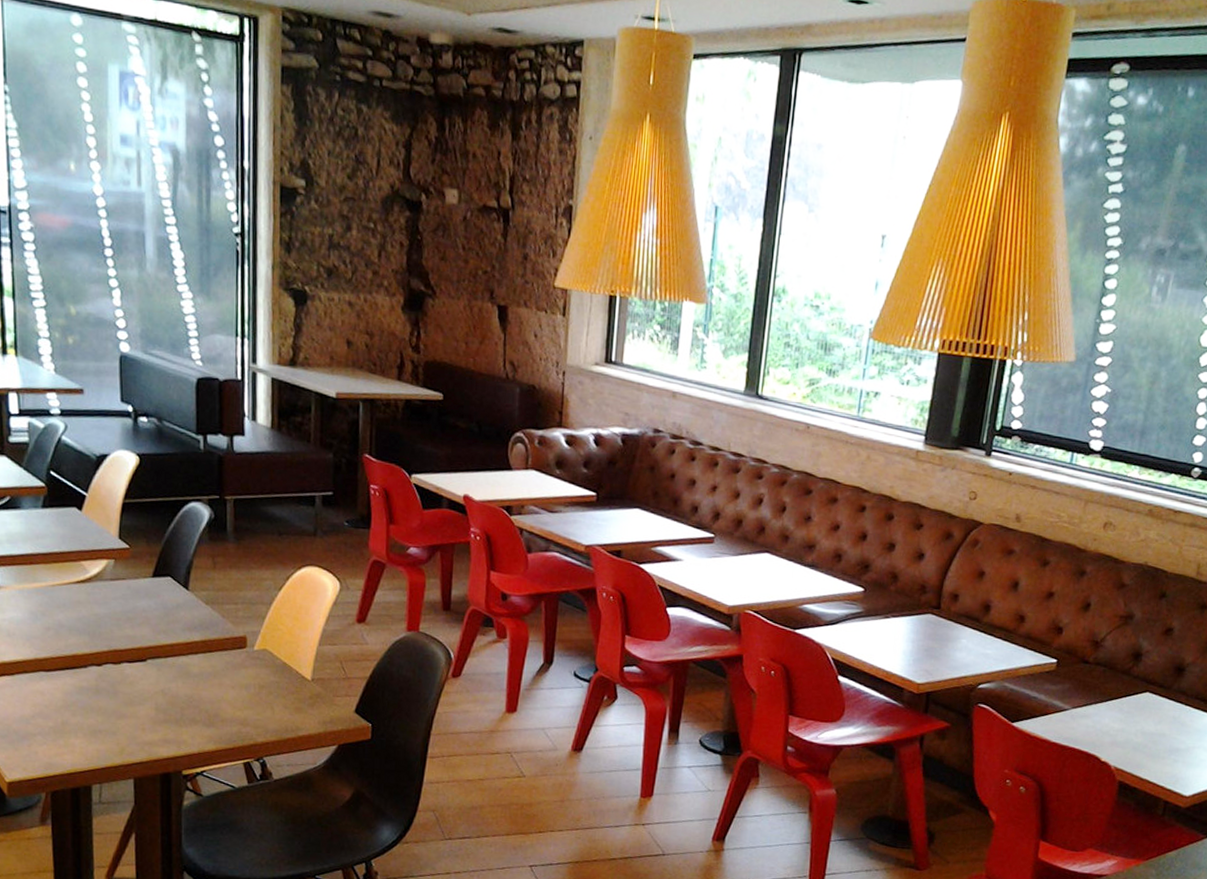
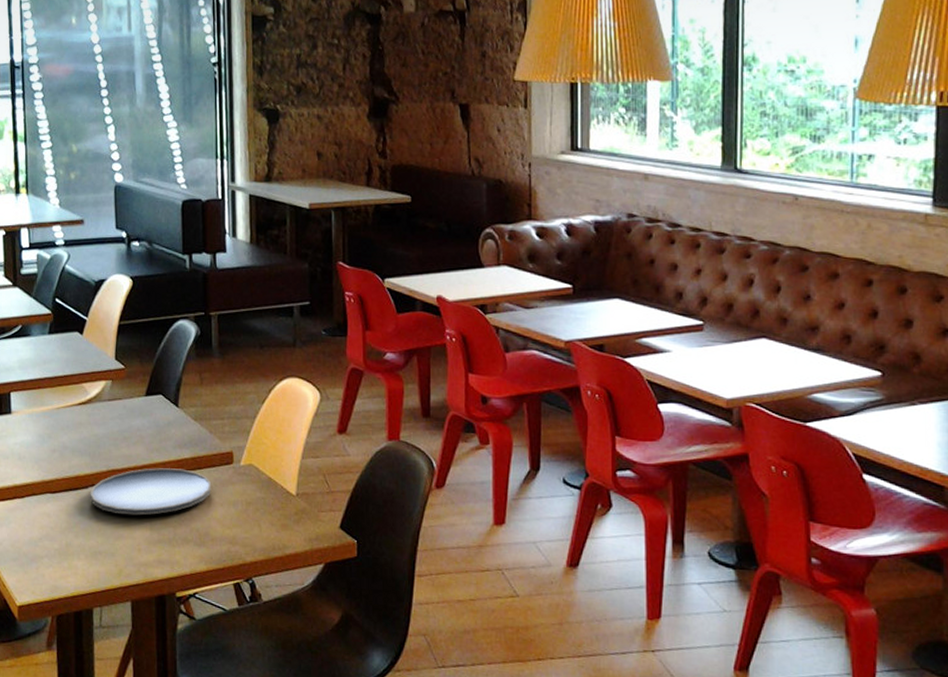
plate: none [89,649,223,696] -> present [90,468,212,515]

